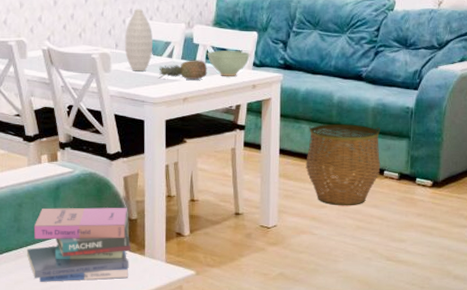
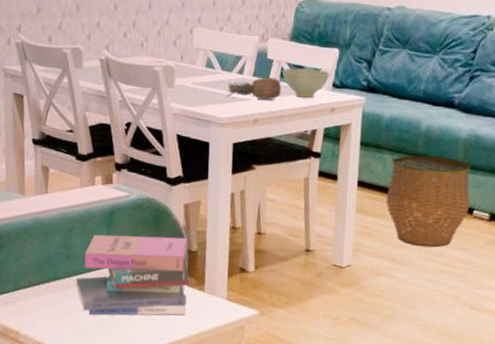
vase: present [124,9,153,72] -> none [190,17,223,88]

